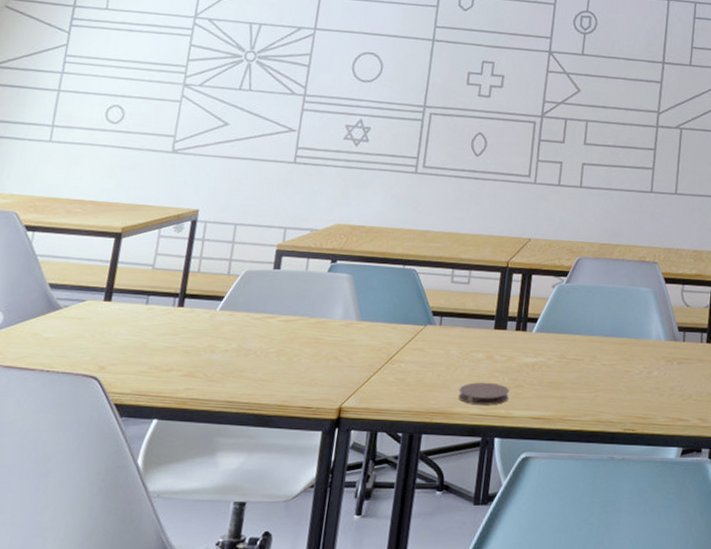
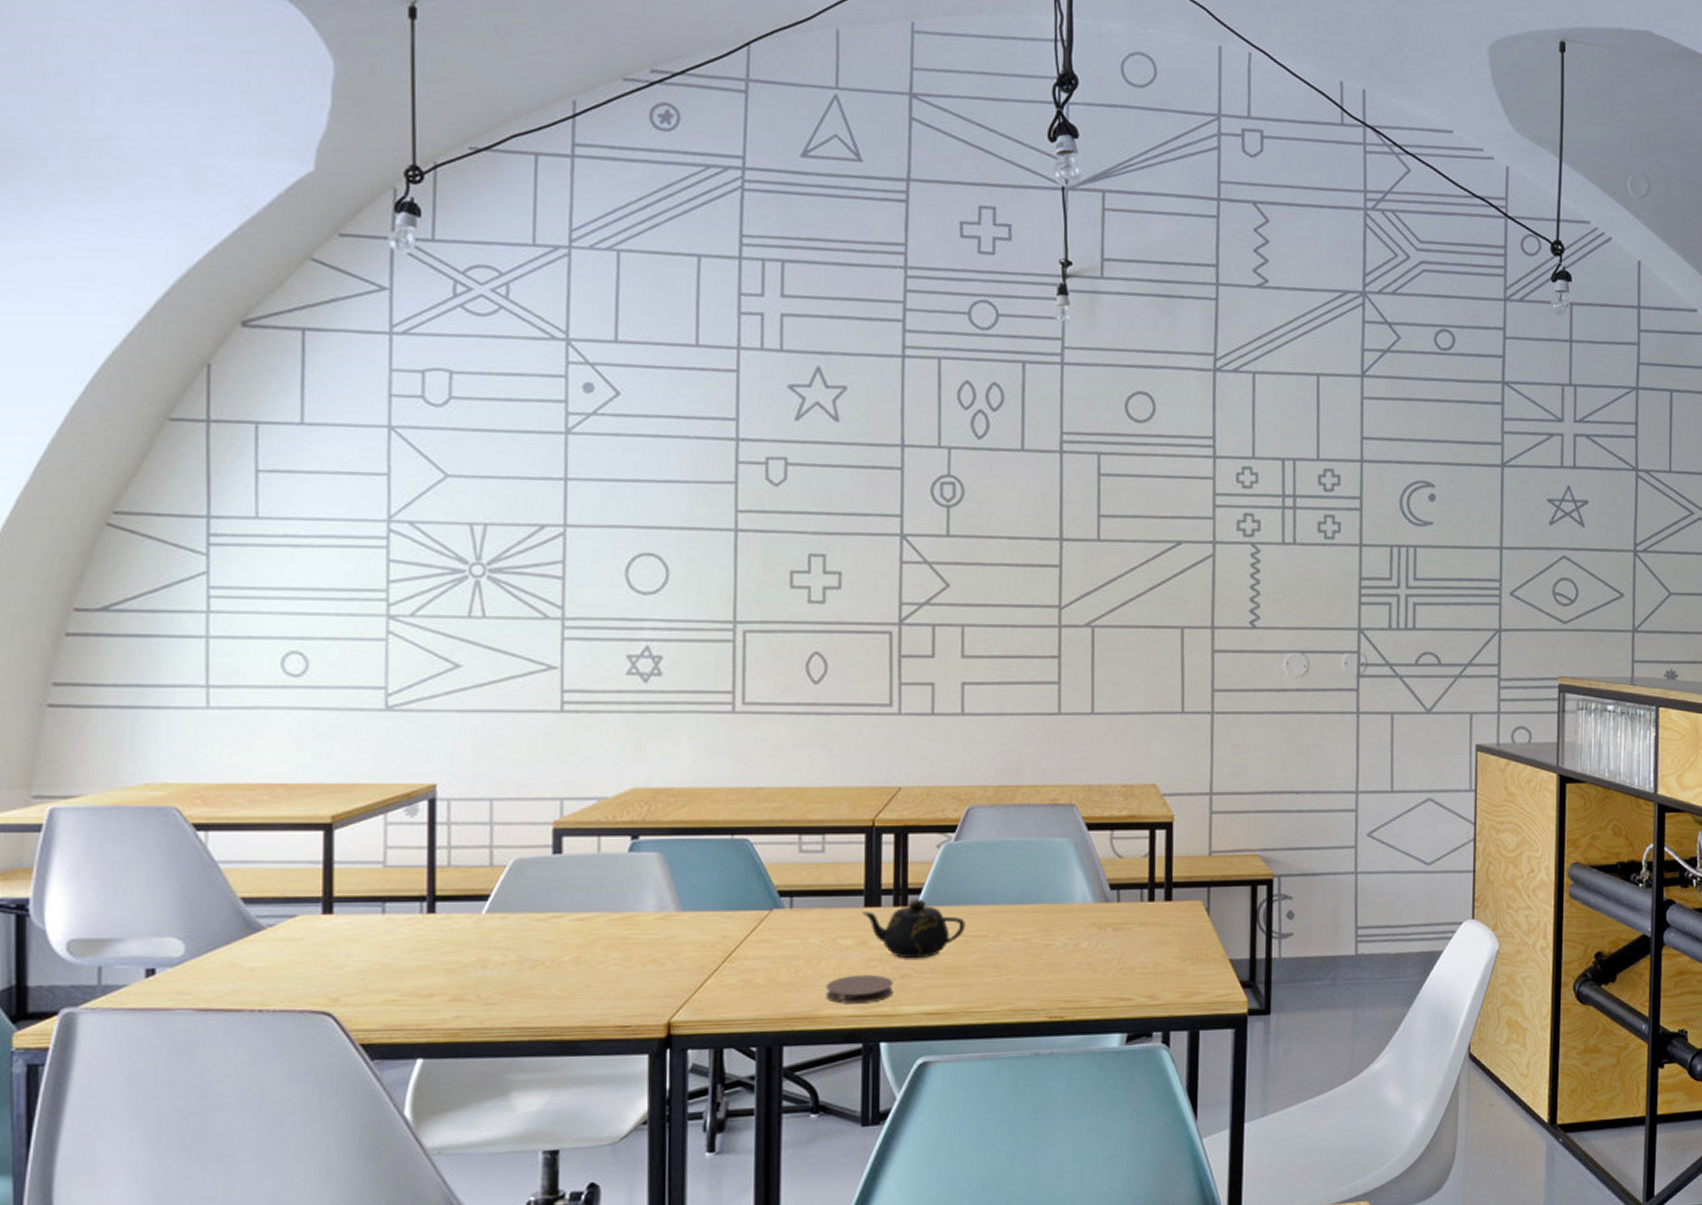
teapot: none [491,326,568,374] -> present [861,898,966,959]

